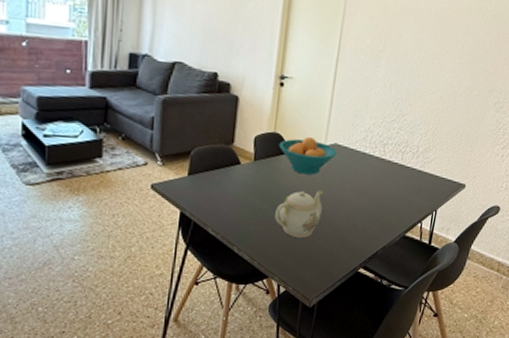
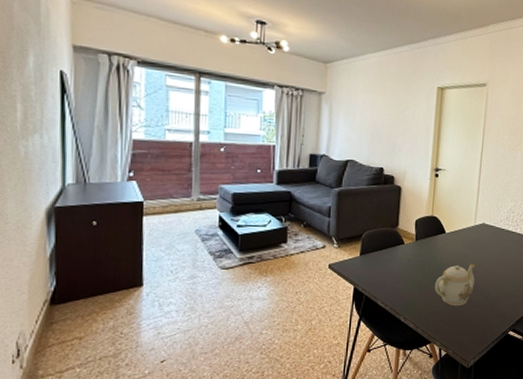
fruit bowl: present [278,137,338,175] -> none [436,219,486,251]

